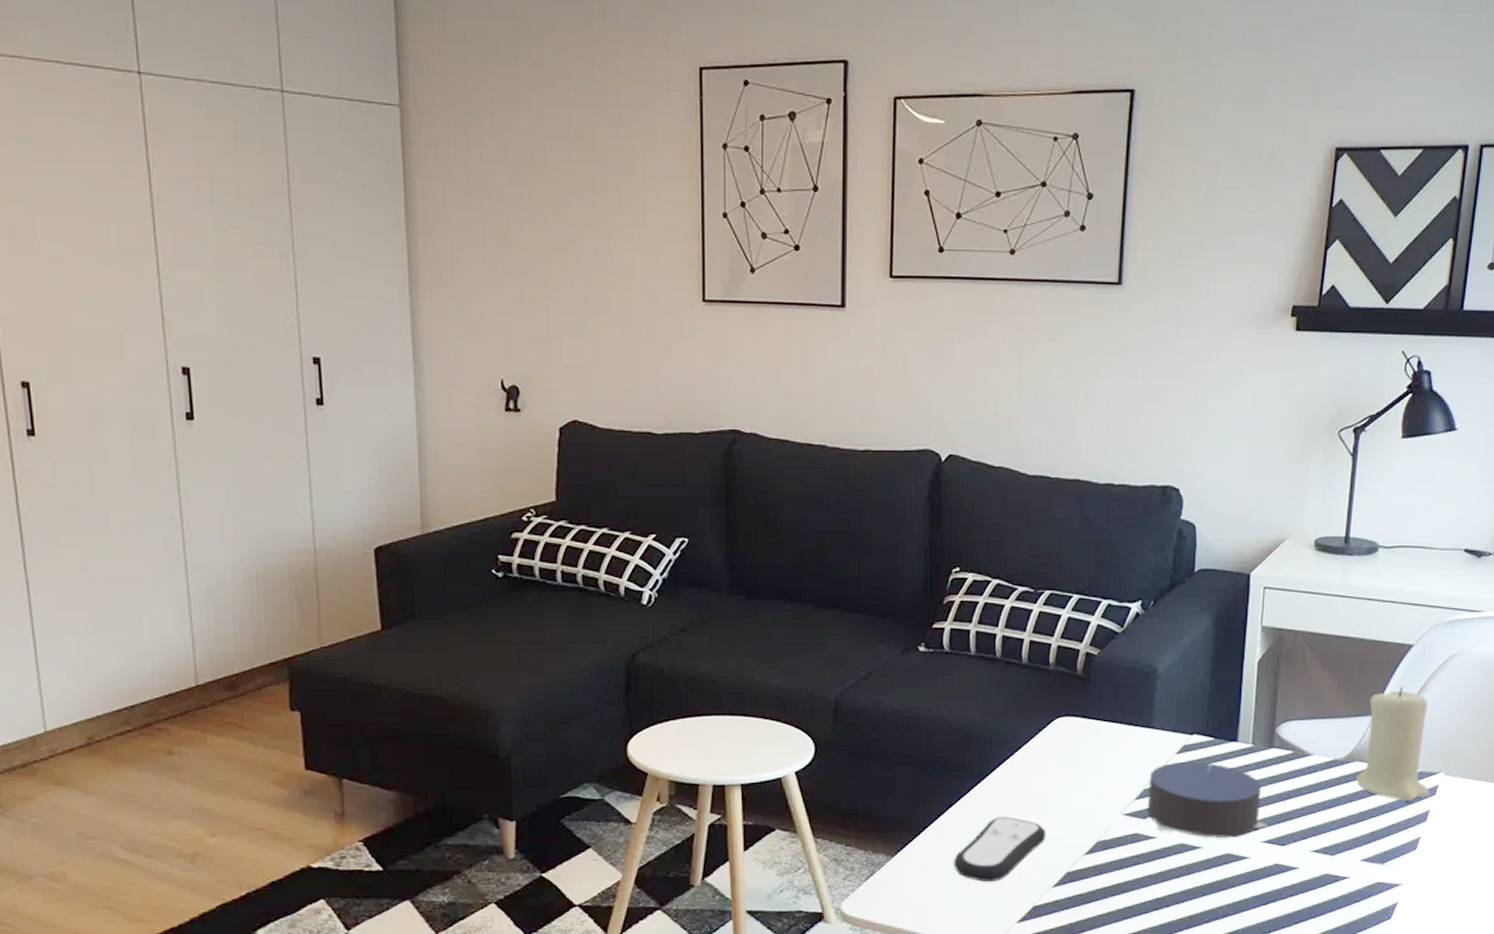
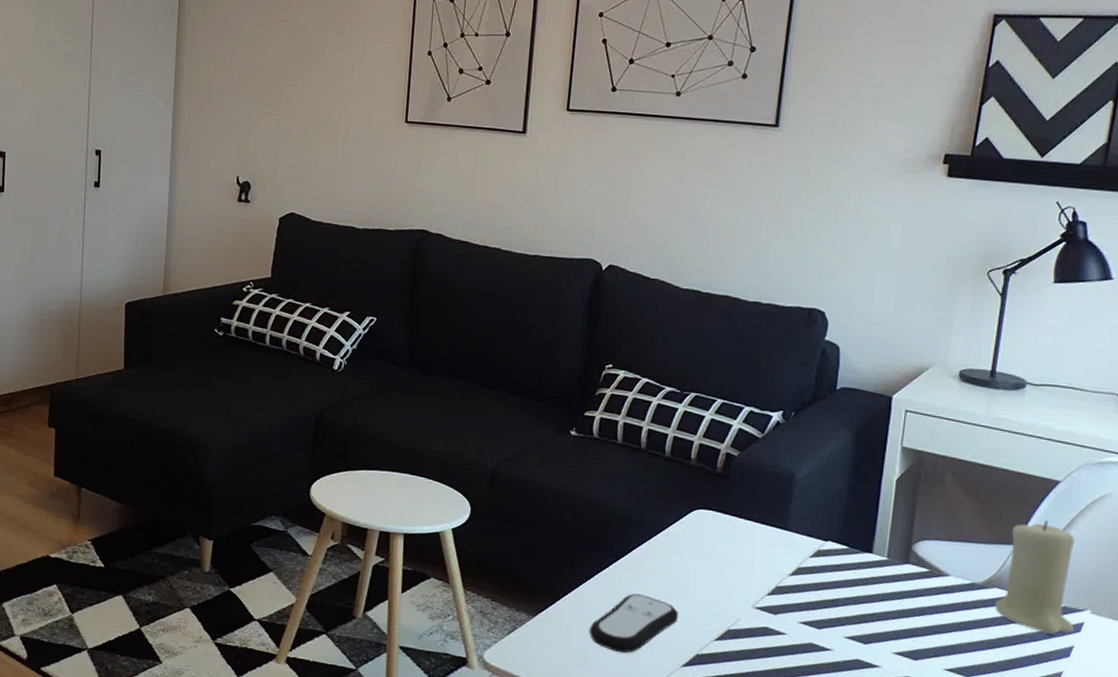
candle: present [1147,762,1269,839] -> none [778,565,902,645]

